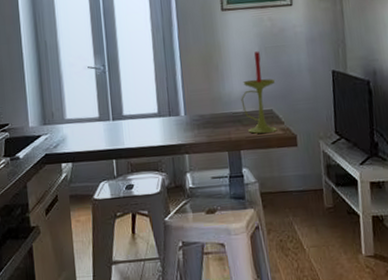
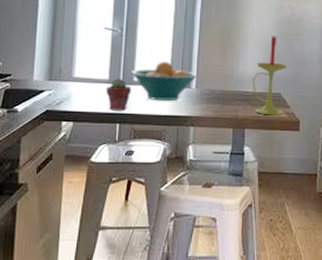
potted succulent: none [98,114,123,148] -> present [106,78,132,111]
fruit bowl: none [120,92,185,133] -> present [132,61,197,102]

